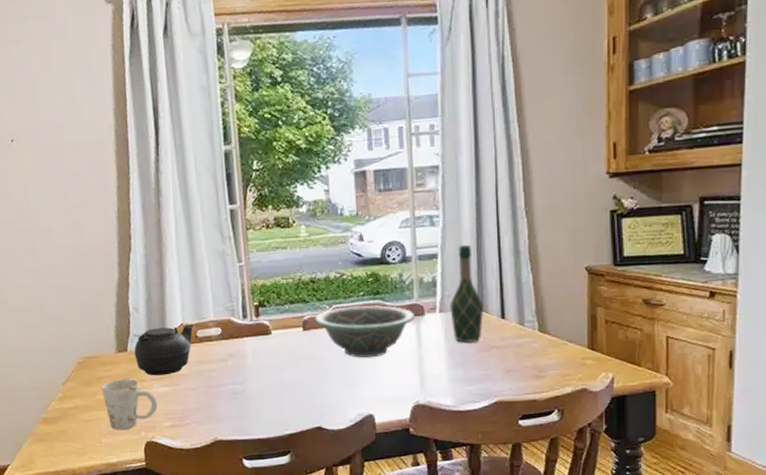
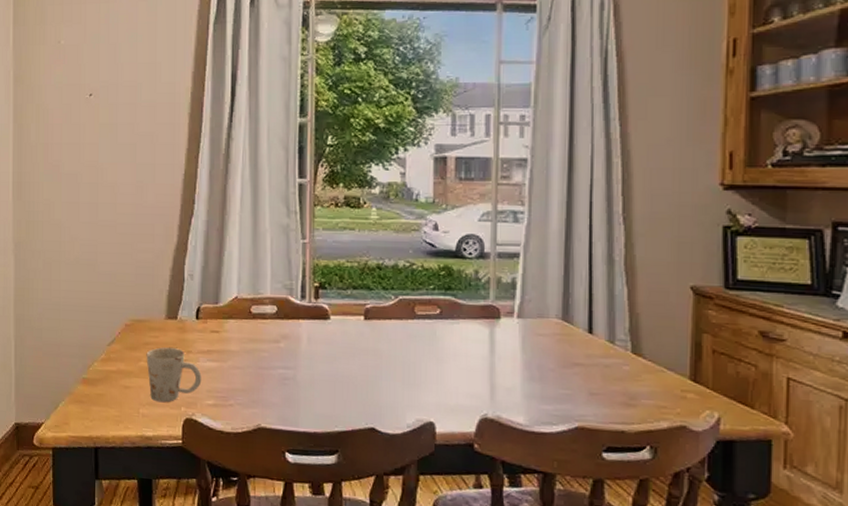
teapot: present [133,324,194,376] -> none [184,298,249,350]
decorative bowl: present [315,305,415,358] -> none [378,299,489,359]
wine bottle: present [449,244,484,343] -> none [529,246,569,356]

